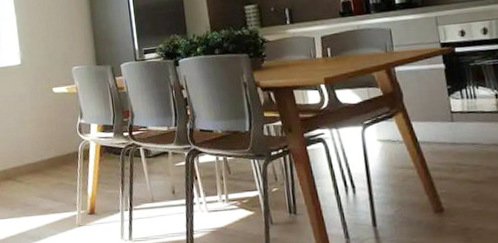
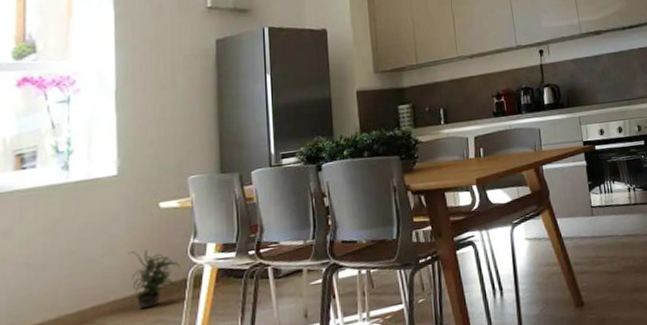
potted plant: none [33,125,74,173] -> present [127,249,182,309]

